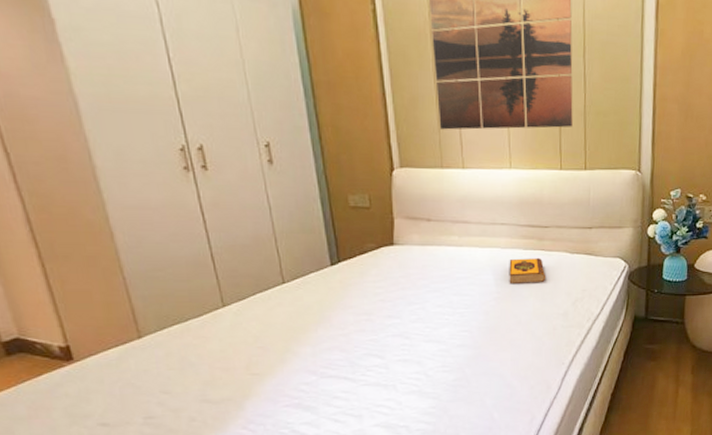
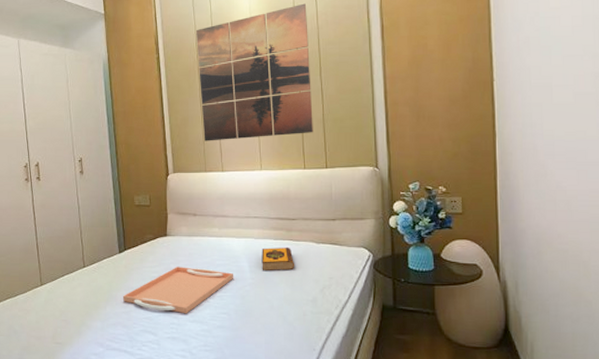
serving tray: none [338,281,477,334] -> present [122,267,234,314]

